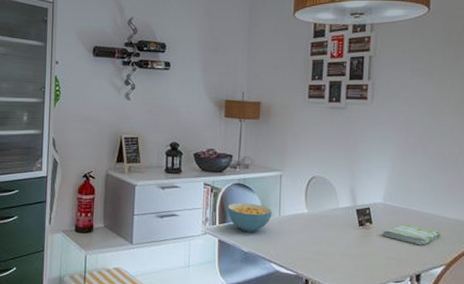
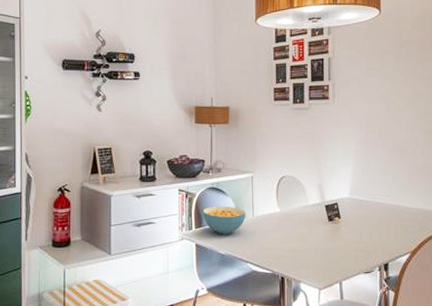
dish towel: present [382,224,441,246] -> none [350,216,405,236]

